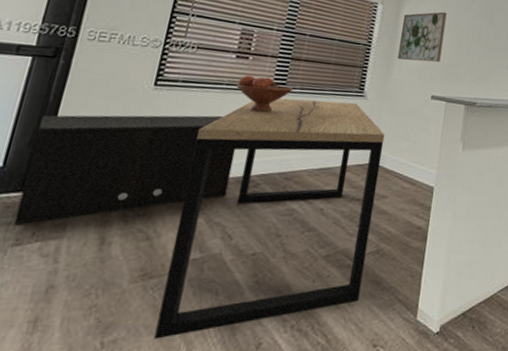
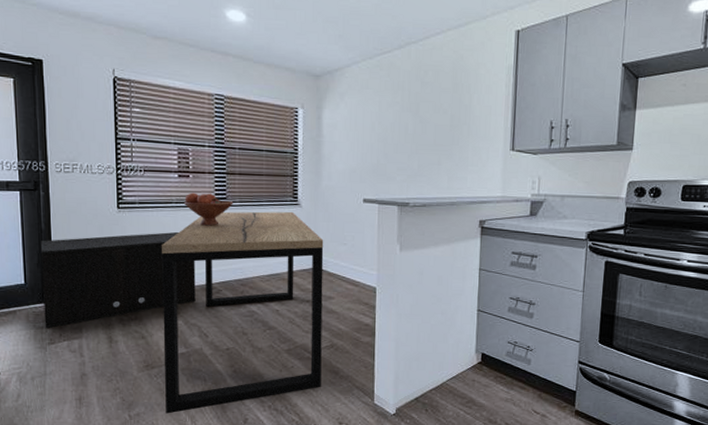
wall art: present [398,12,447,62] -> none [325,109,369,165]

